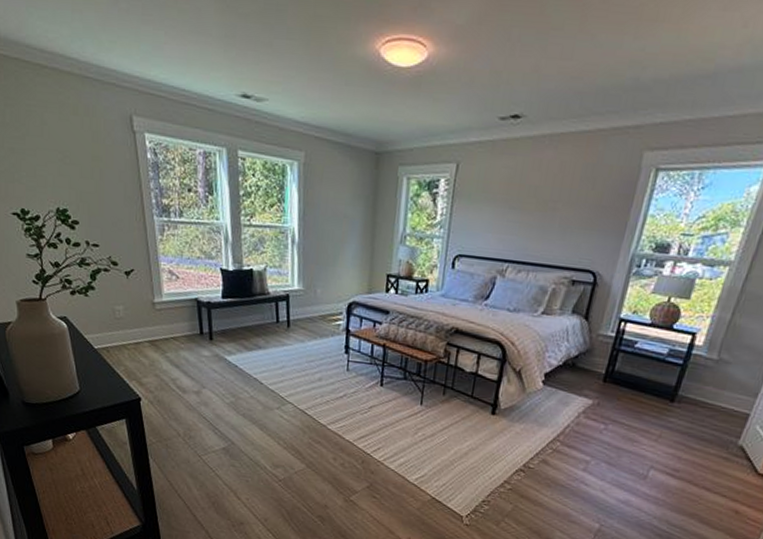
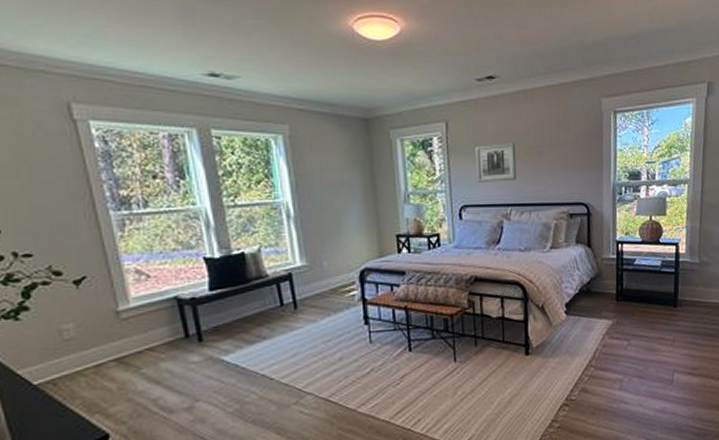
wall art: none [477,193,527,235] -> present [475,143,516,182]

